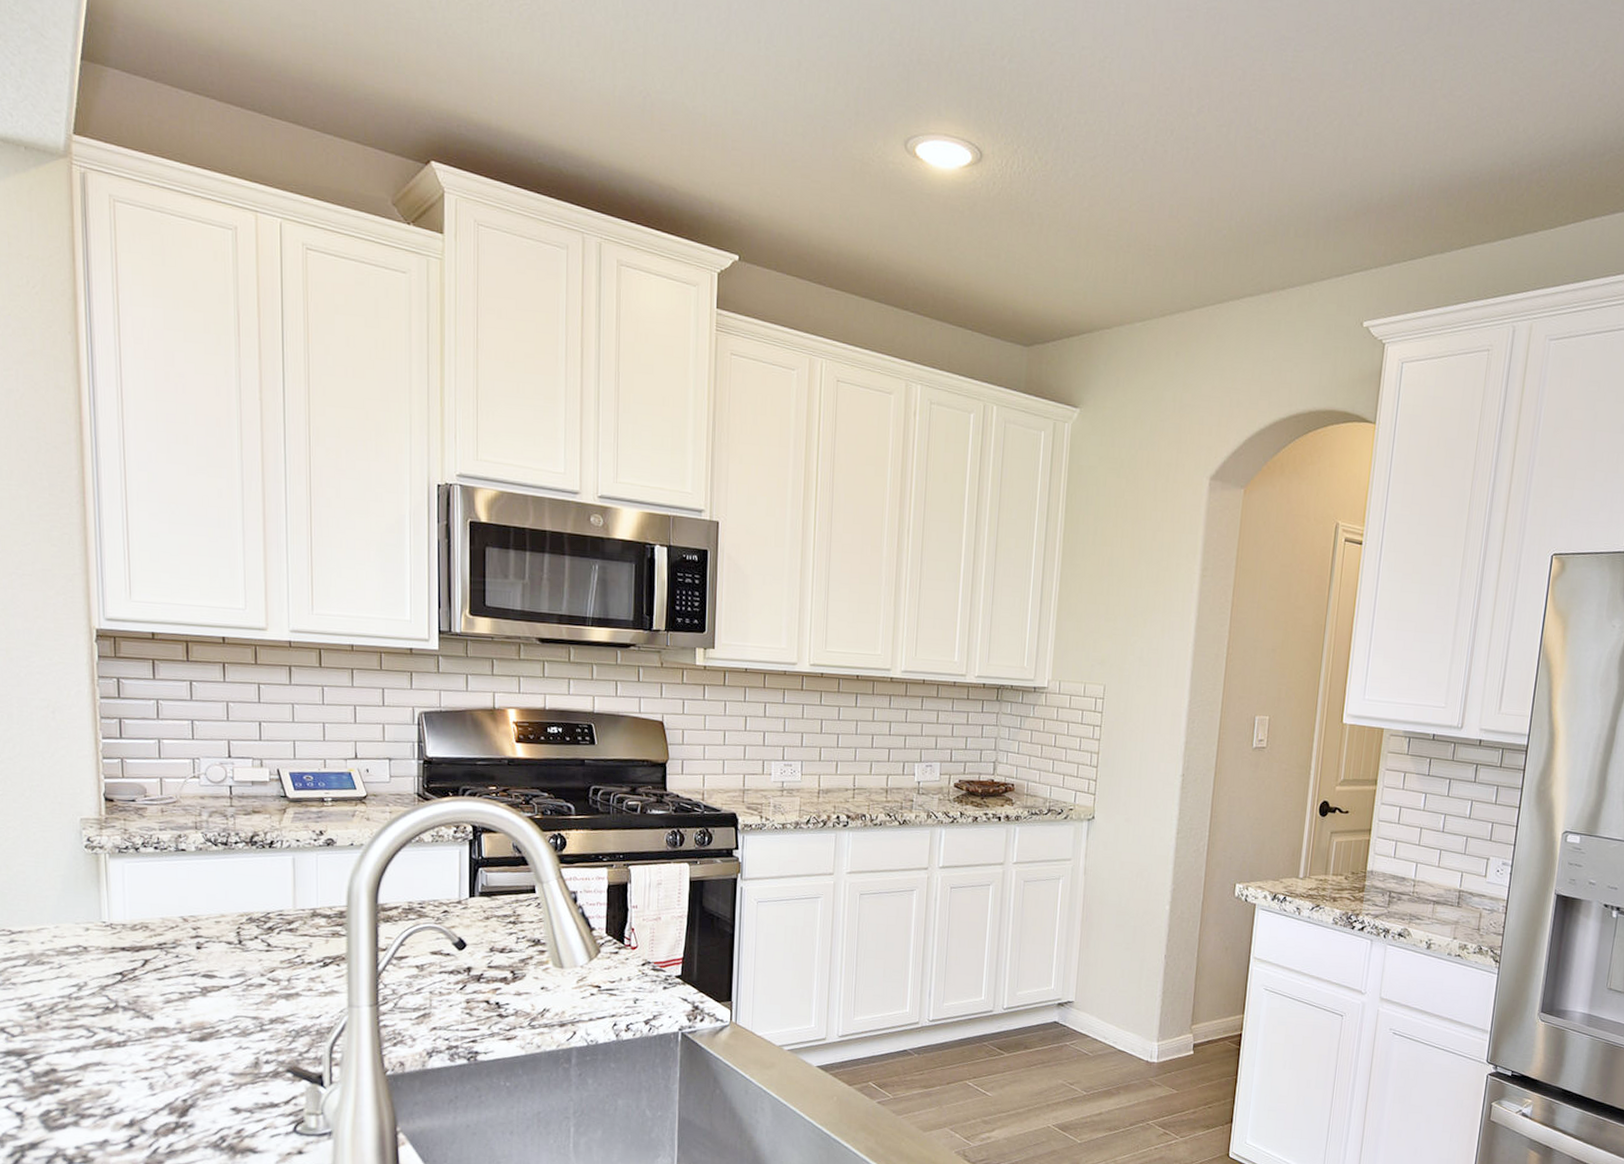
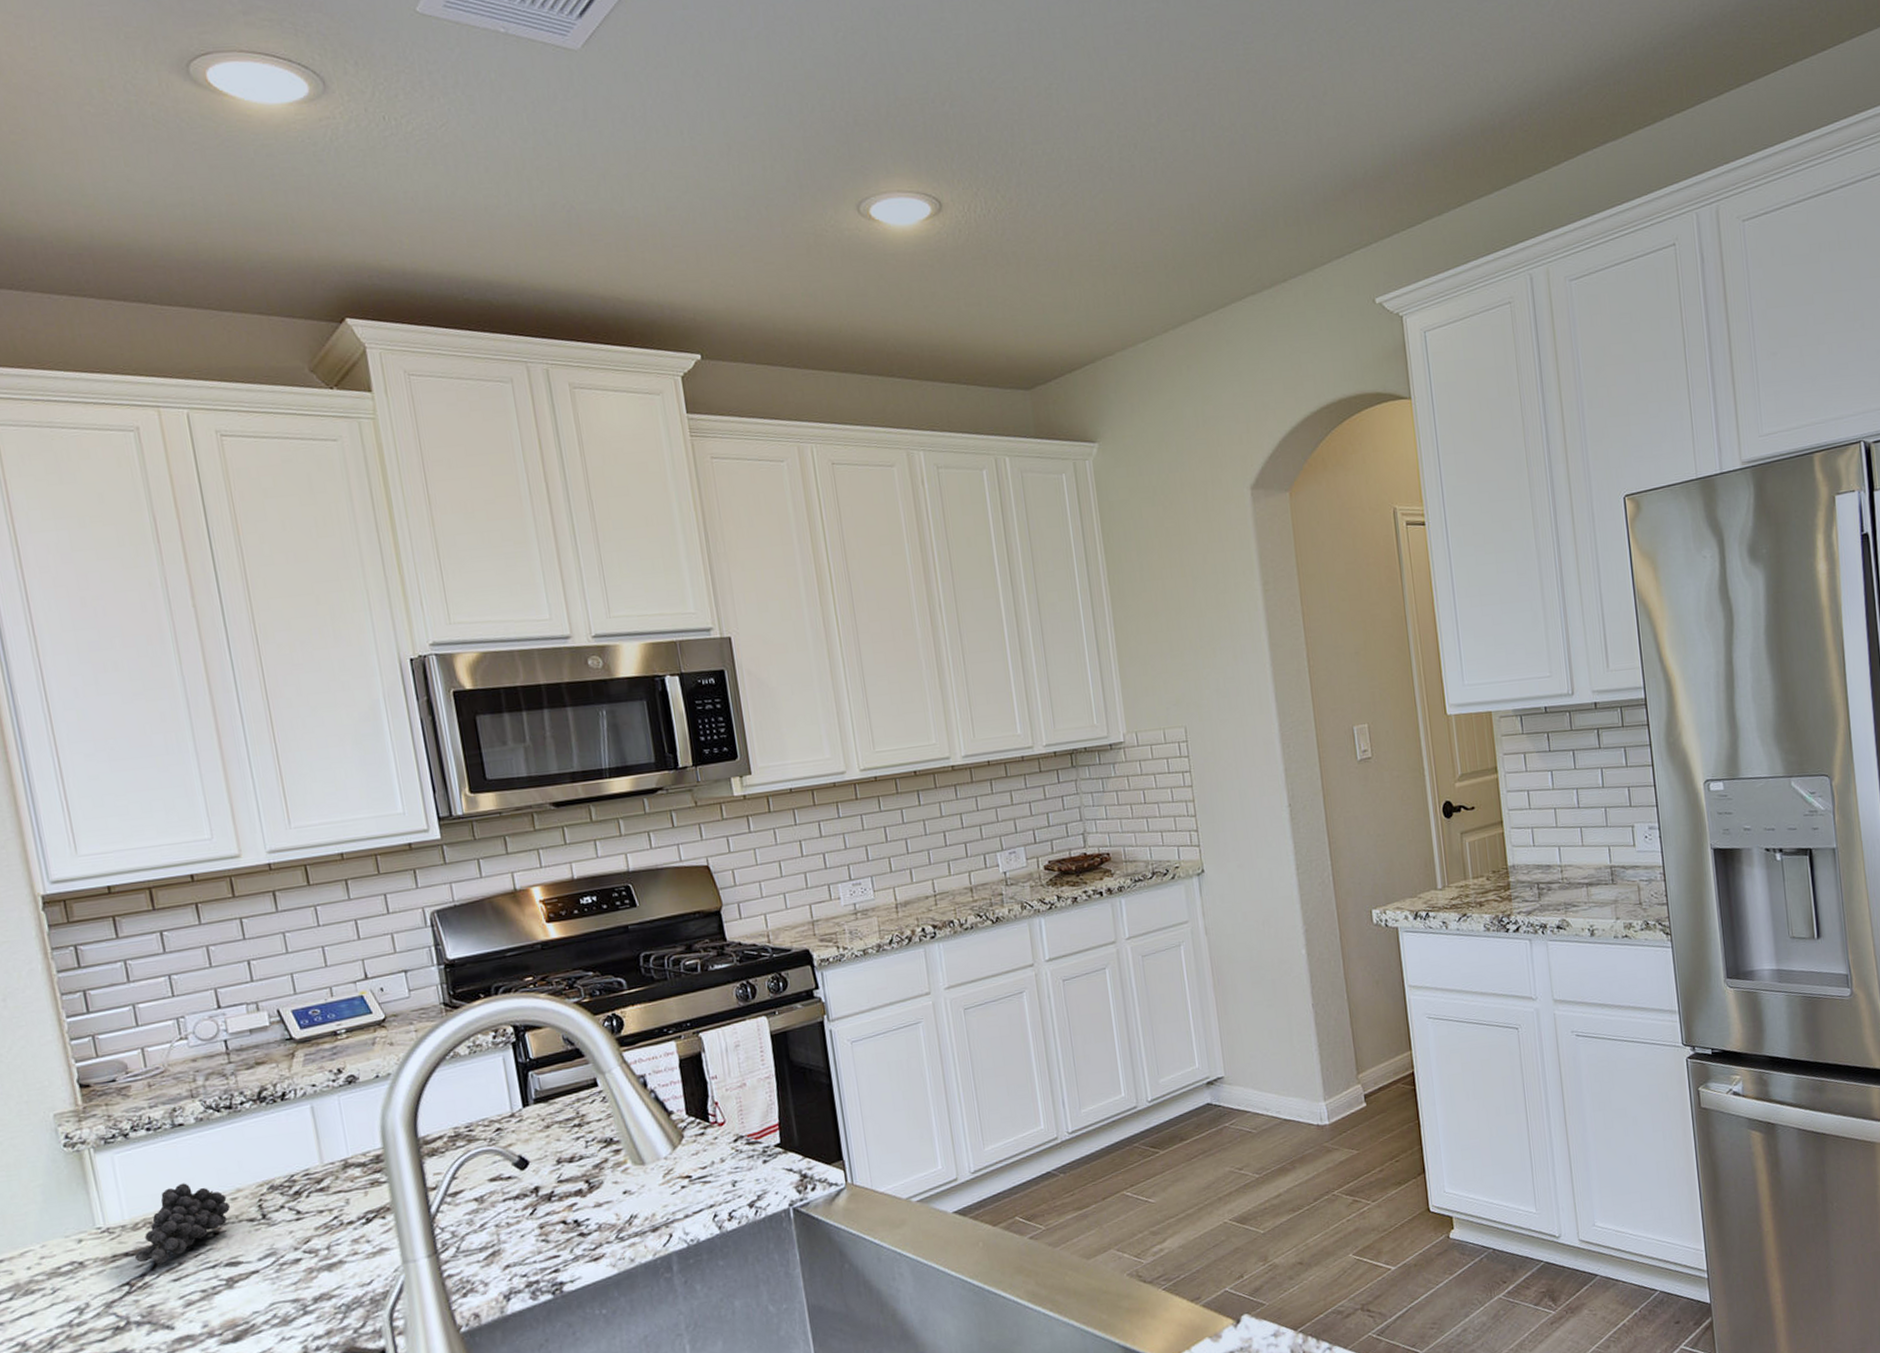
fruit: none [130,899,213,963] -> present [135,1183,230,1264]

